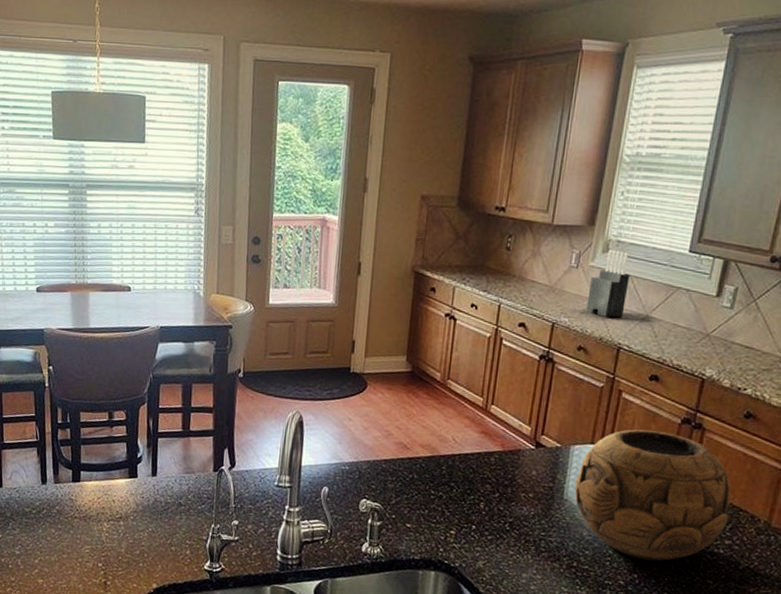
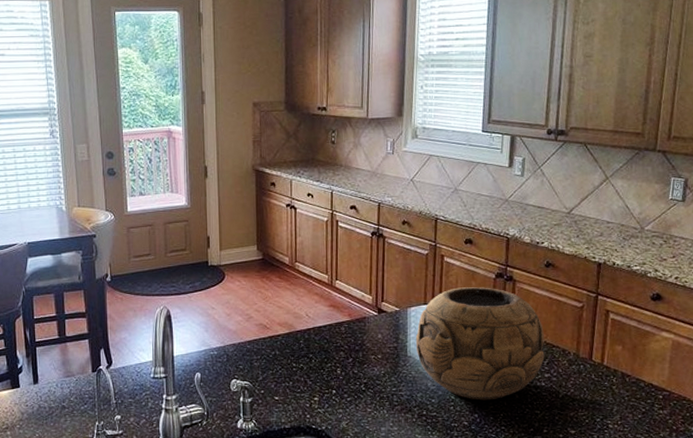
knife block: present [586,249,630,318] -> none [405,135,437,193]

